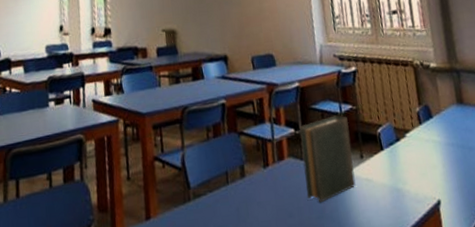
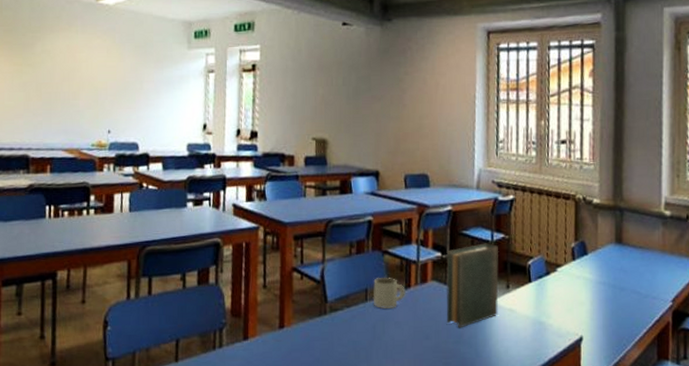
mug: none [232,158,265,190] -> present [372,277,406,308]

